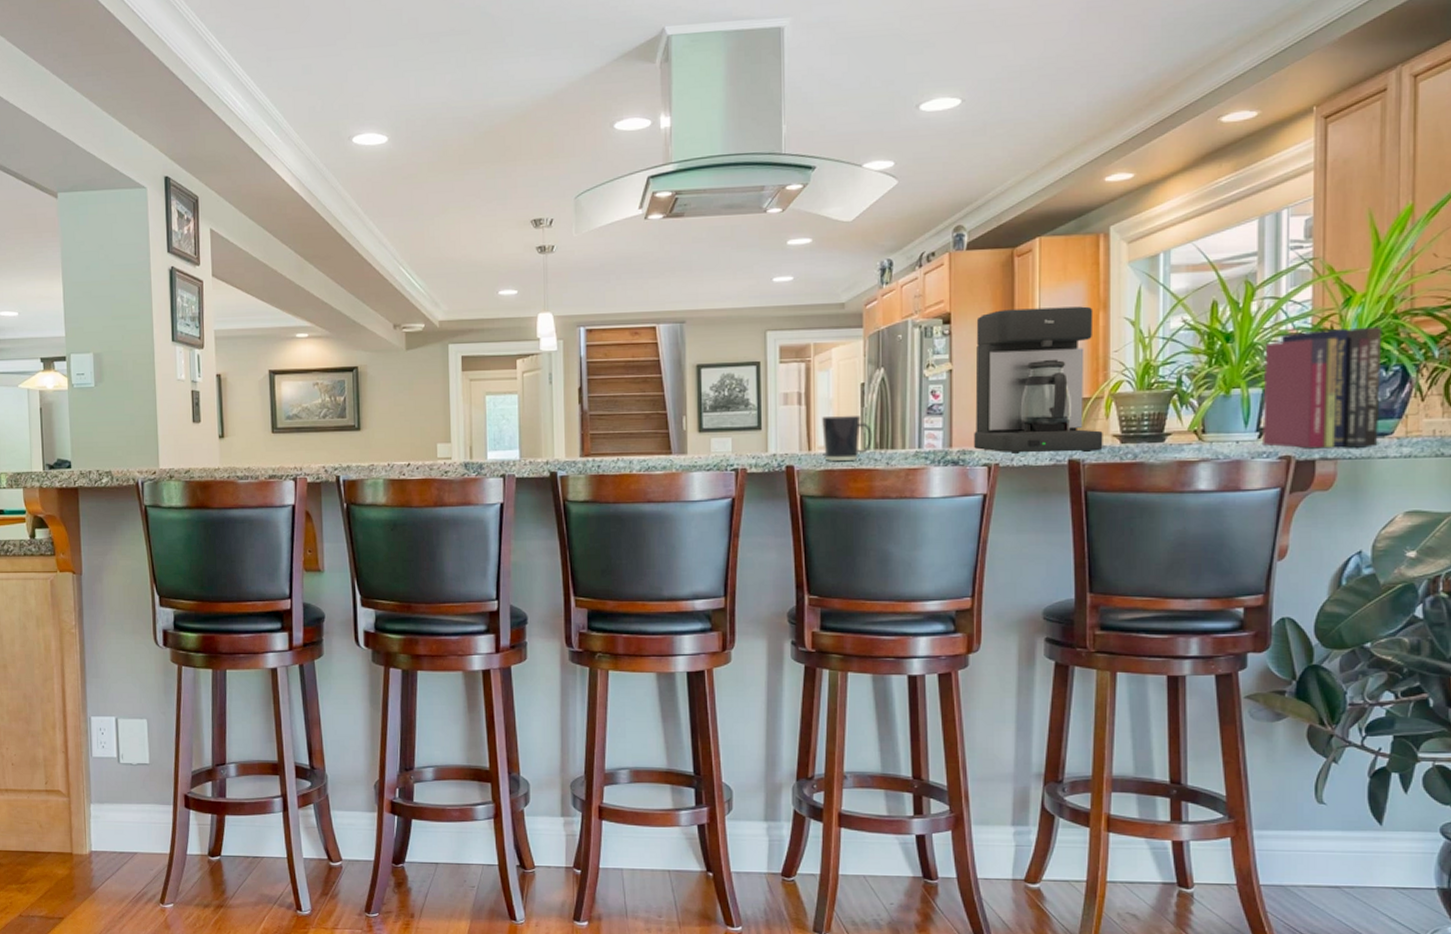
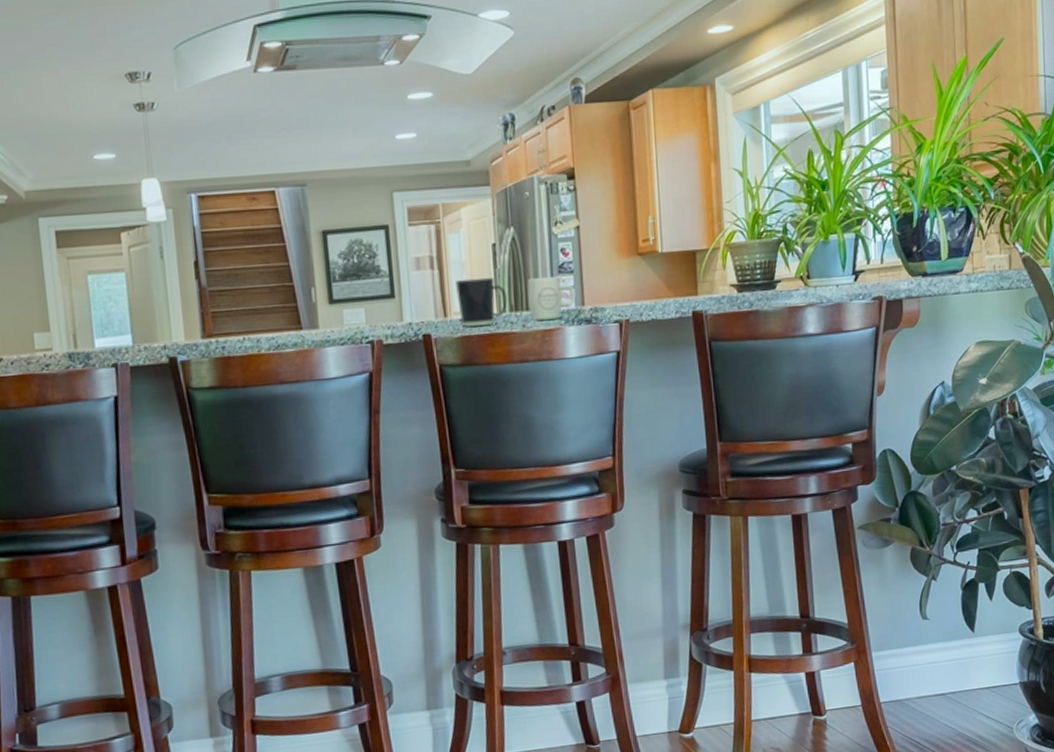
mug: none [894,417,943,459] -> present [527,275,576,321]
coffee maker: present [974,306,1103,455] -> none [599,158,722,310]
books: present [1263,326,1382,449] -> none [855,171,952,289]

